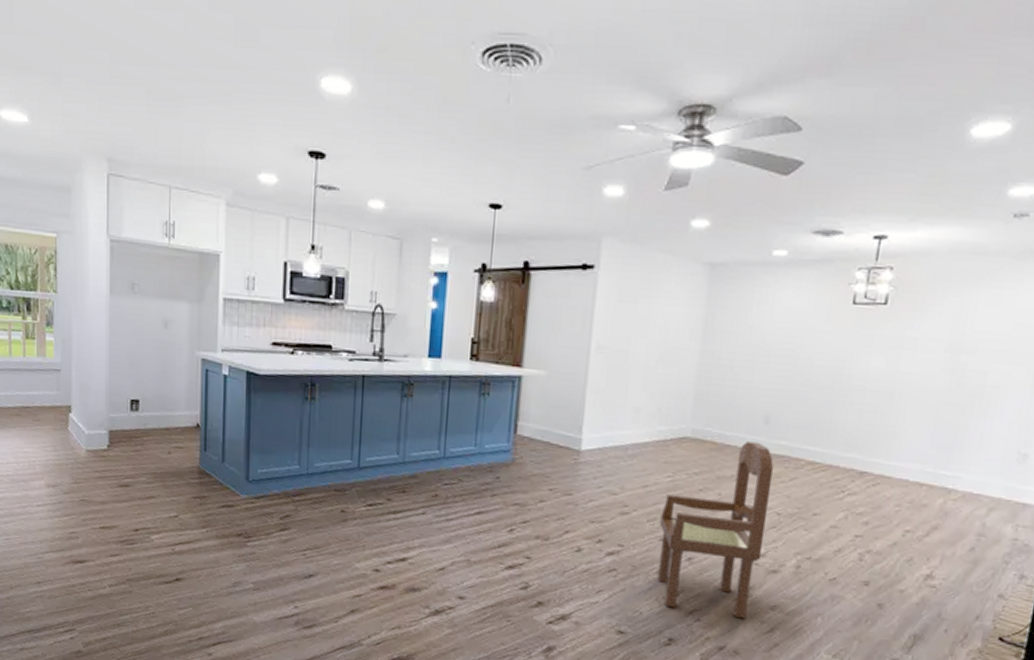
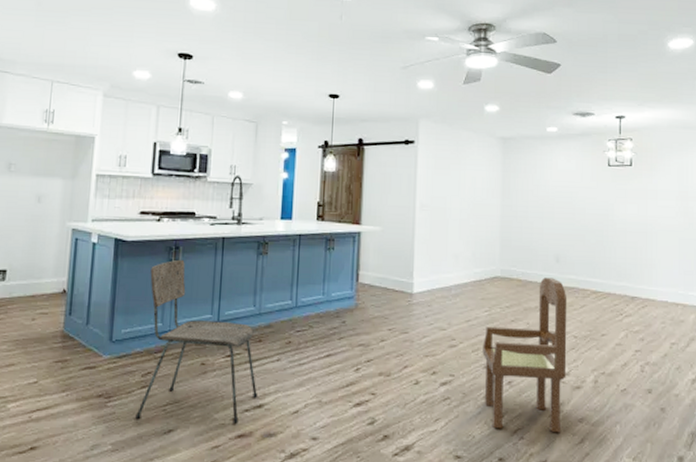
dining chair: none [275,397,402,575] -> present [135,259,258,424]

